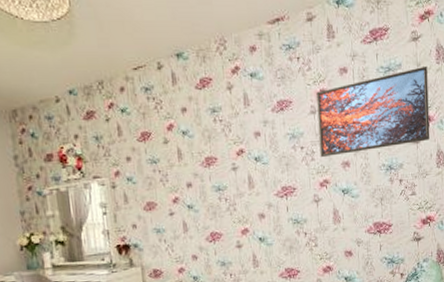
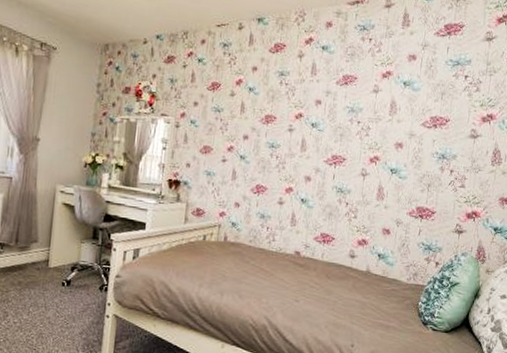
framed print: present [316,65,430,157] -> none [375,66,497,138]

